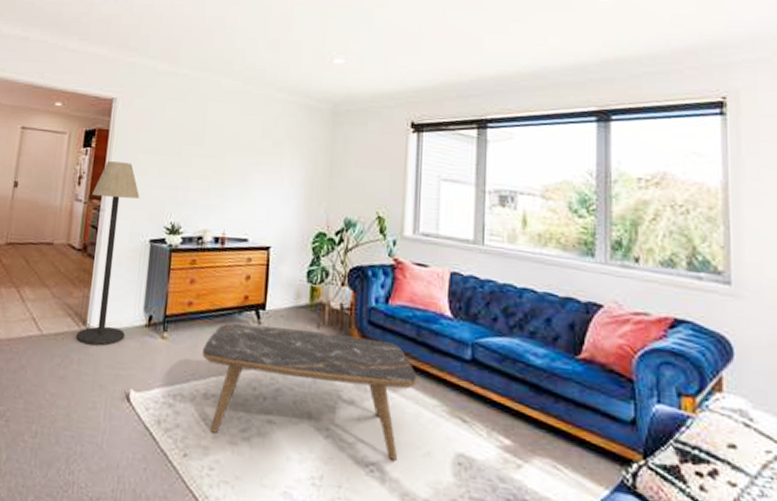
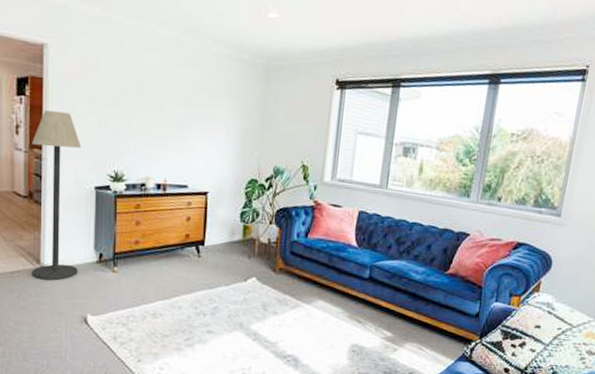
coffee table: present [201,323,417,460] -> none [149,257,327,352]

